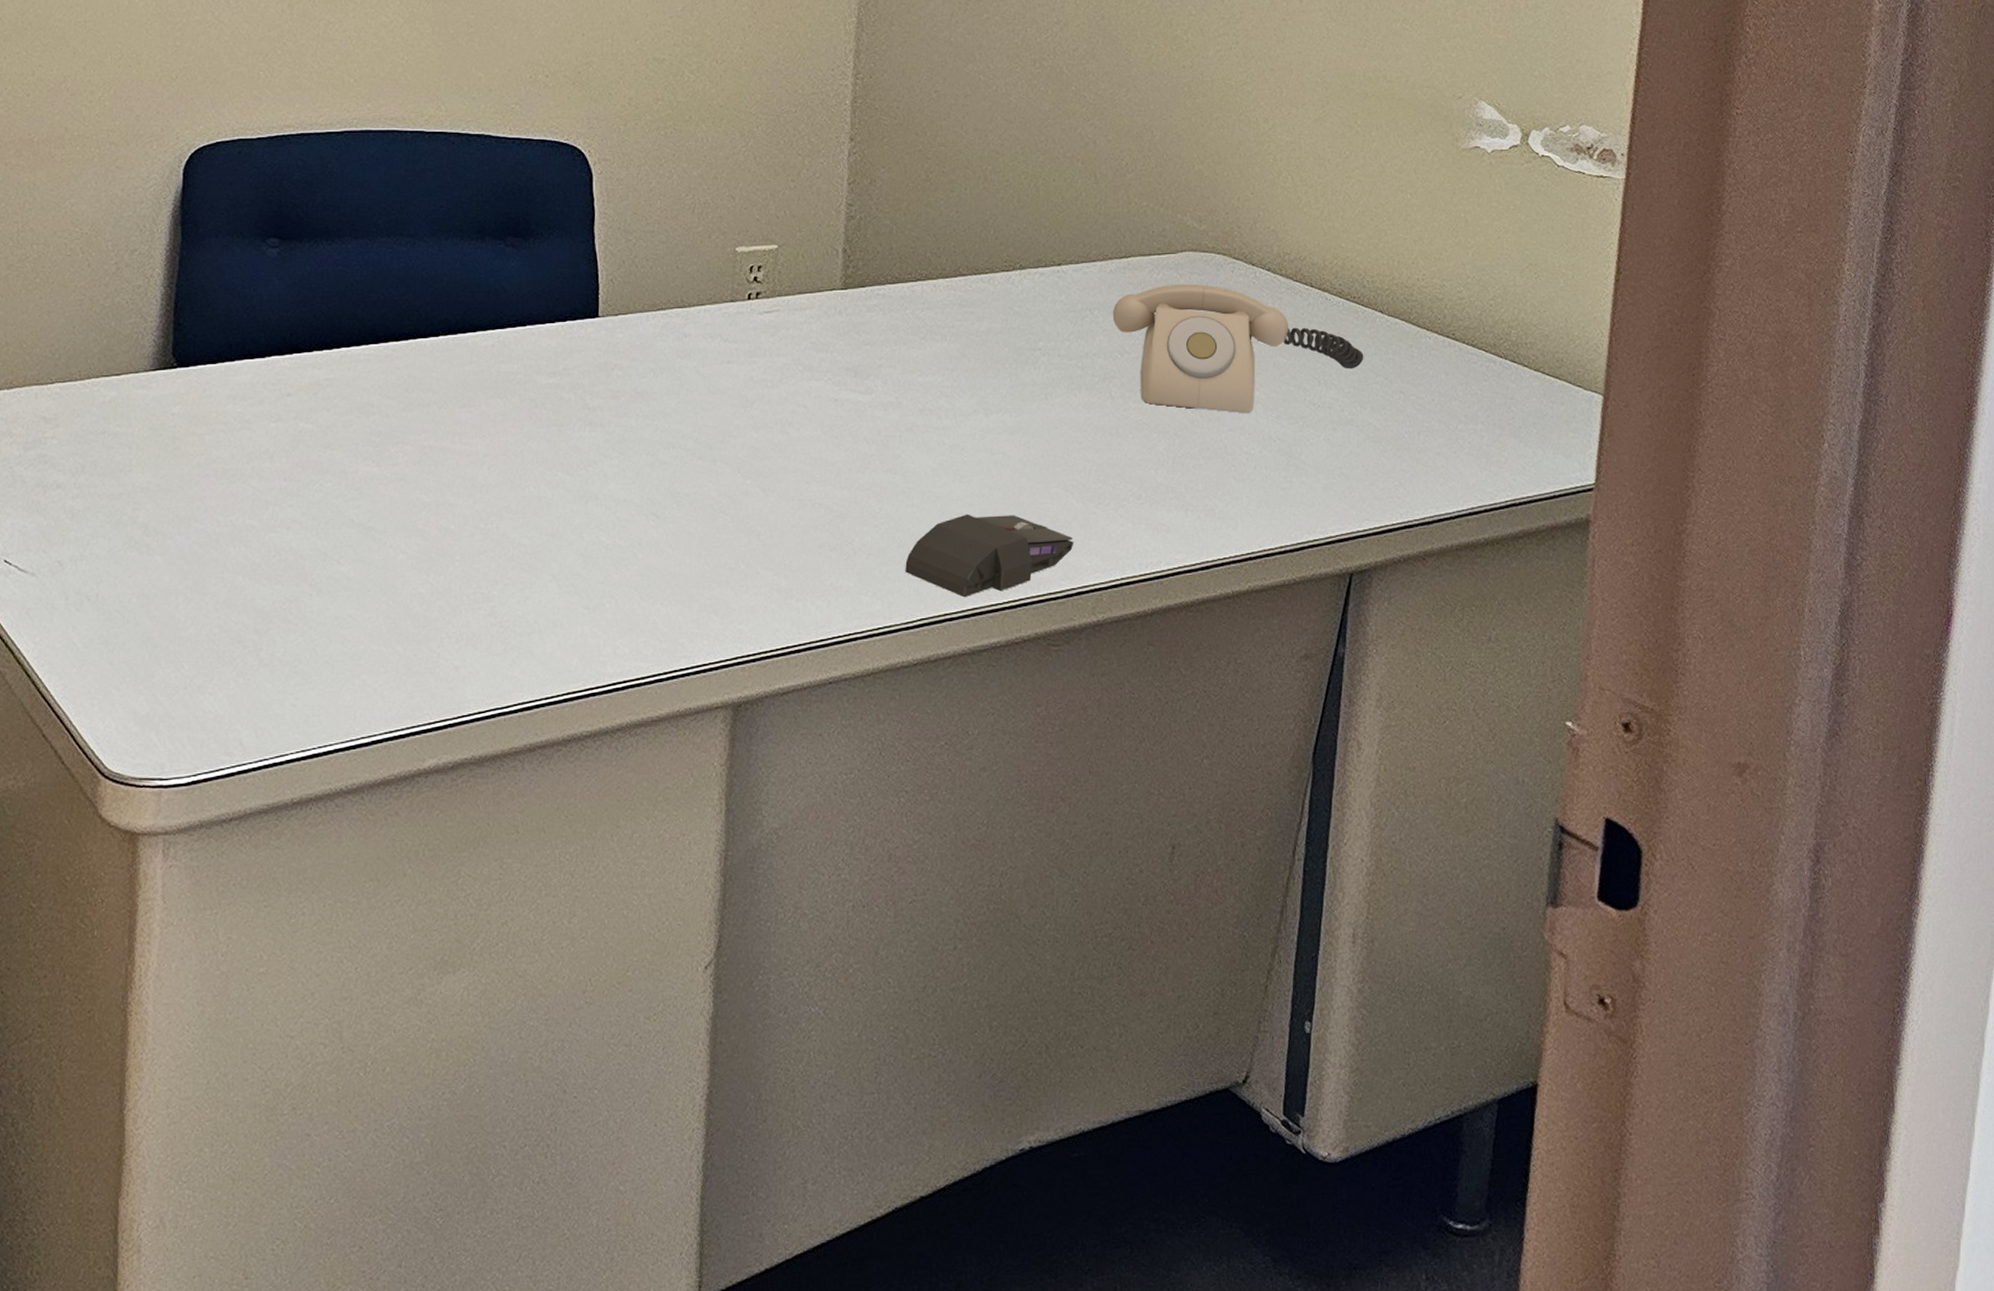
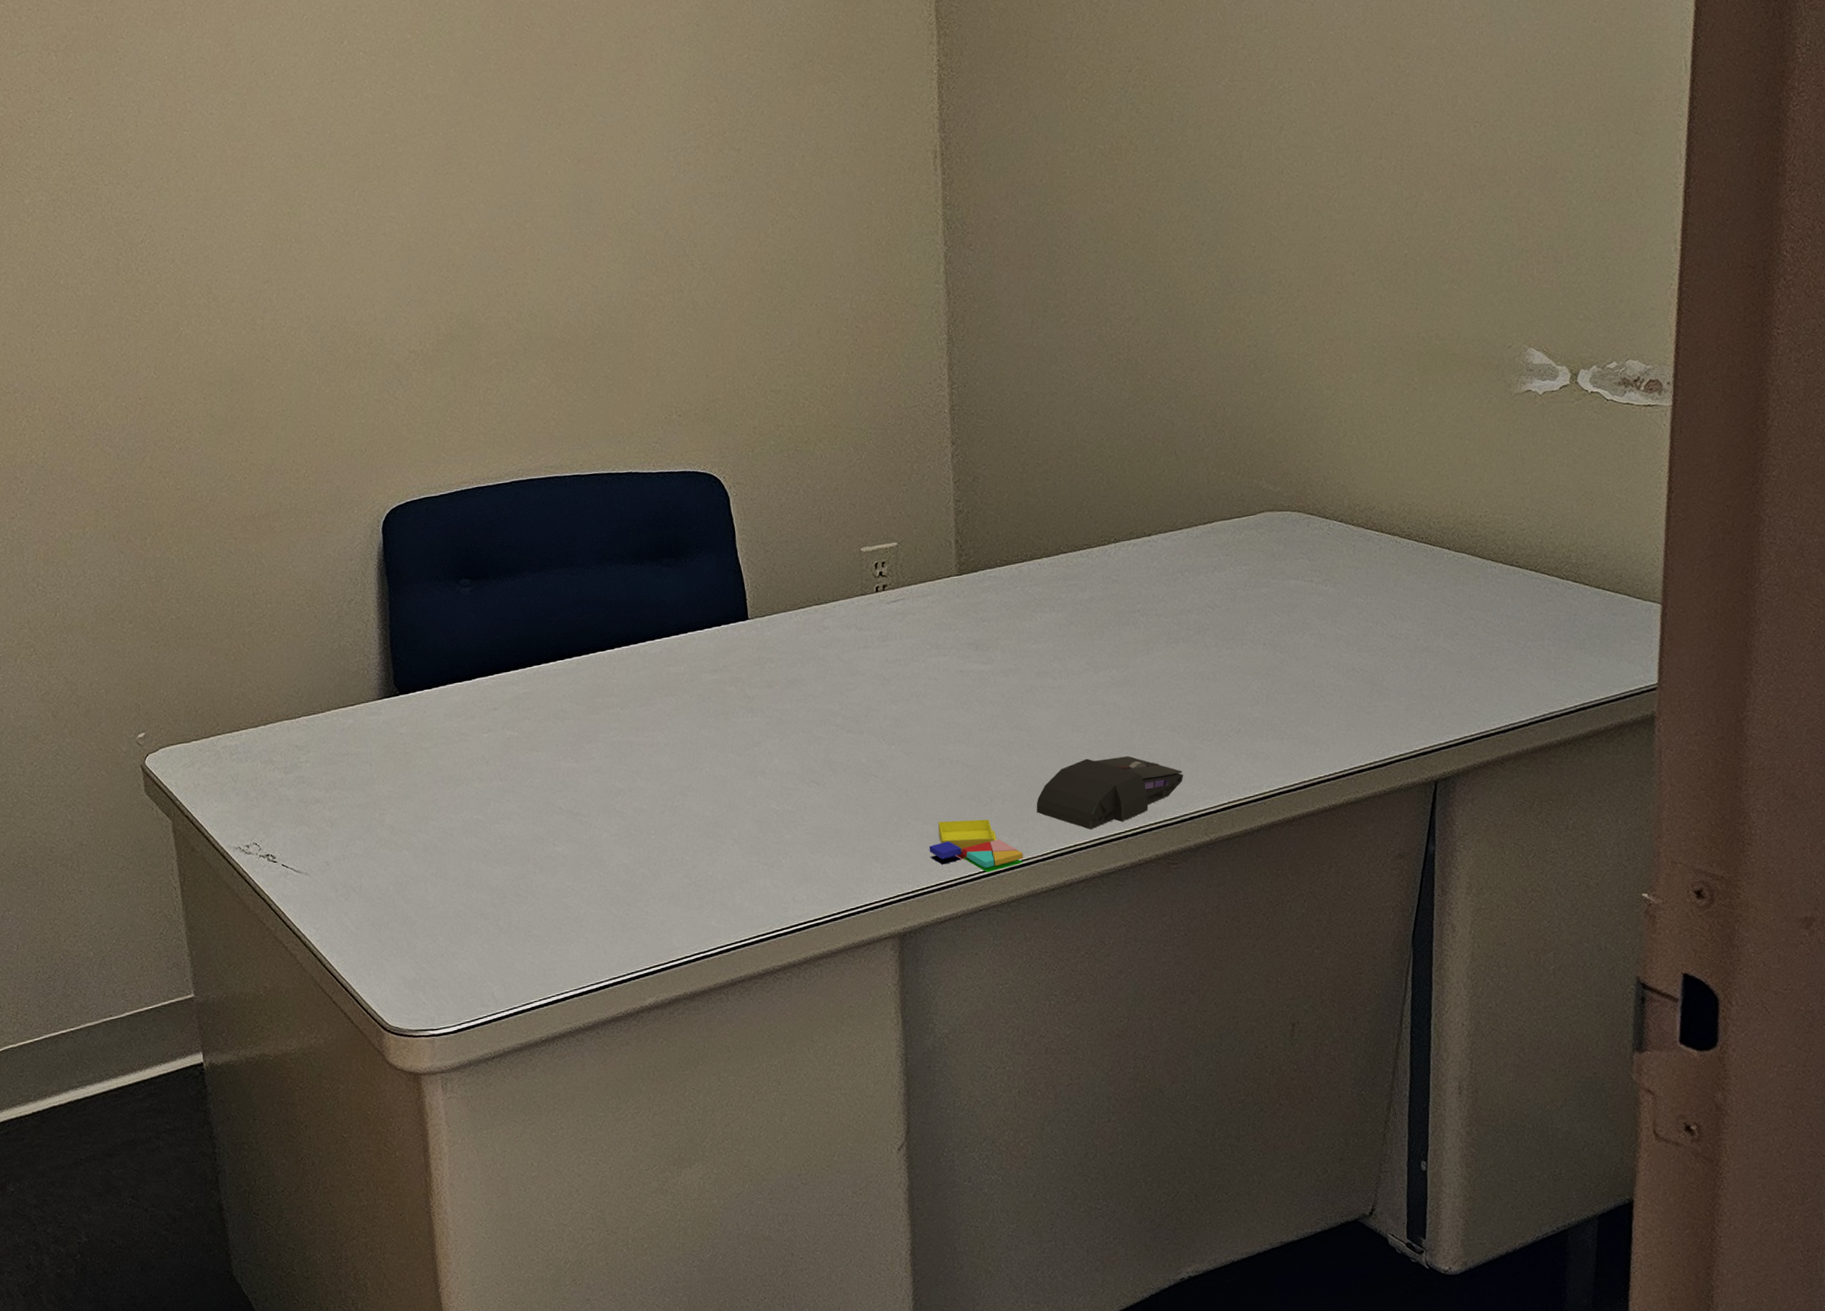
sticky notes: none [778,573,886,639] -> present [929,819,1024,873]
telephone: present [1112,283,1364,414] -> none [1201,540,1435,651]

